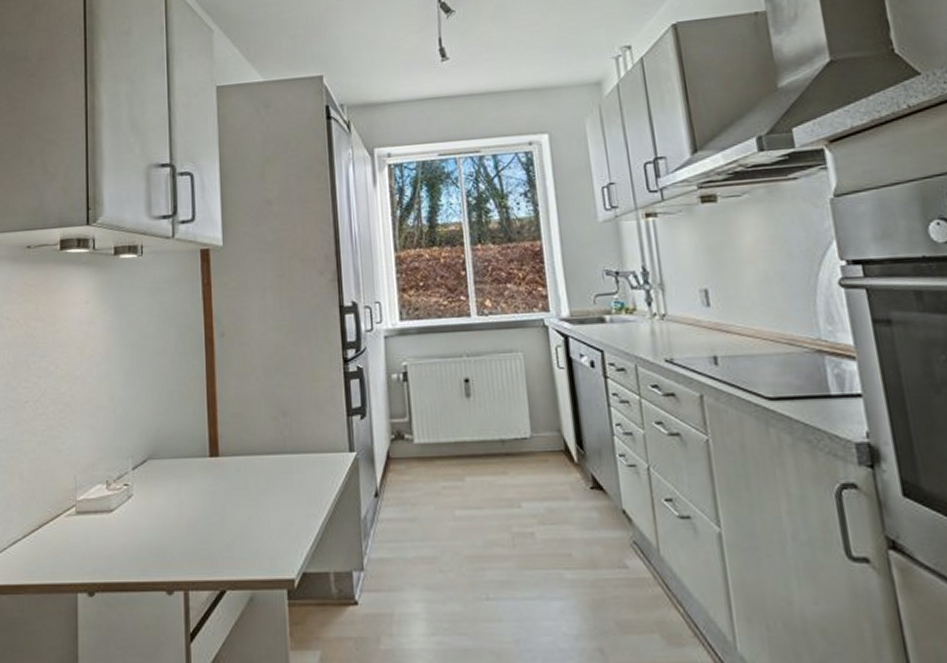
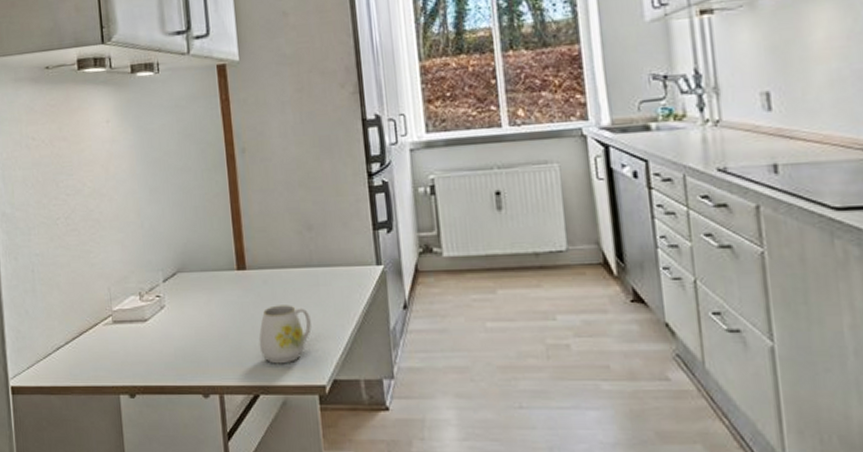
mug: none [228,493,282,557] -> present [258,305,312,364]

